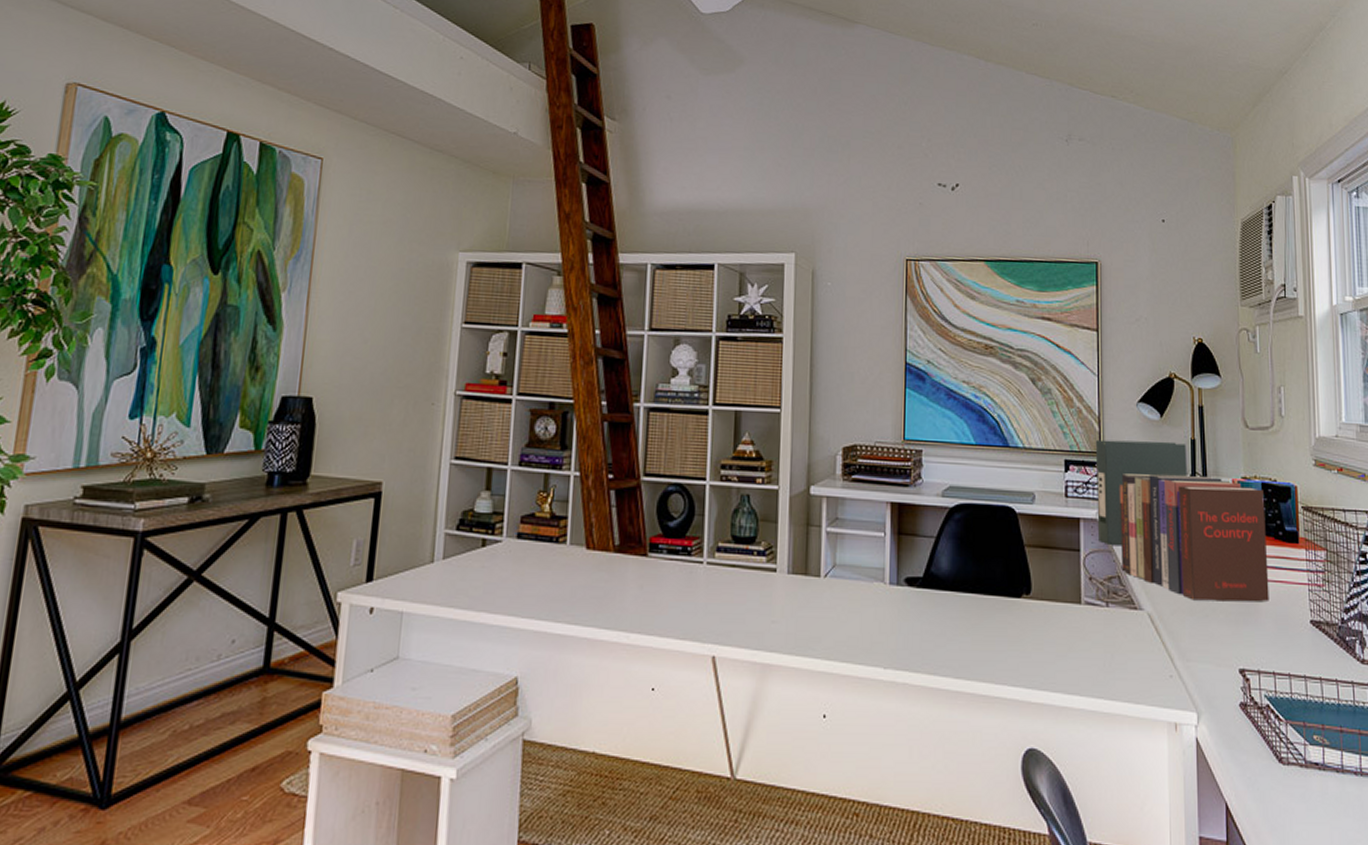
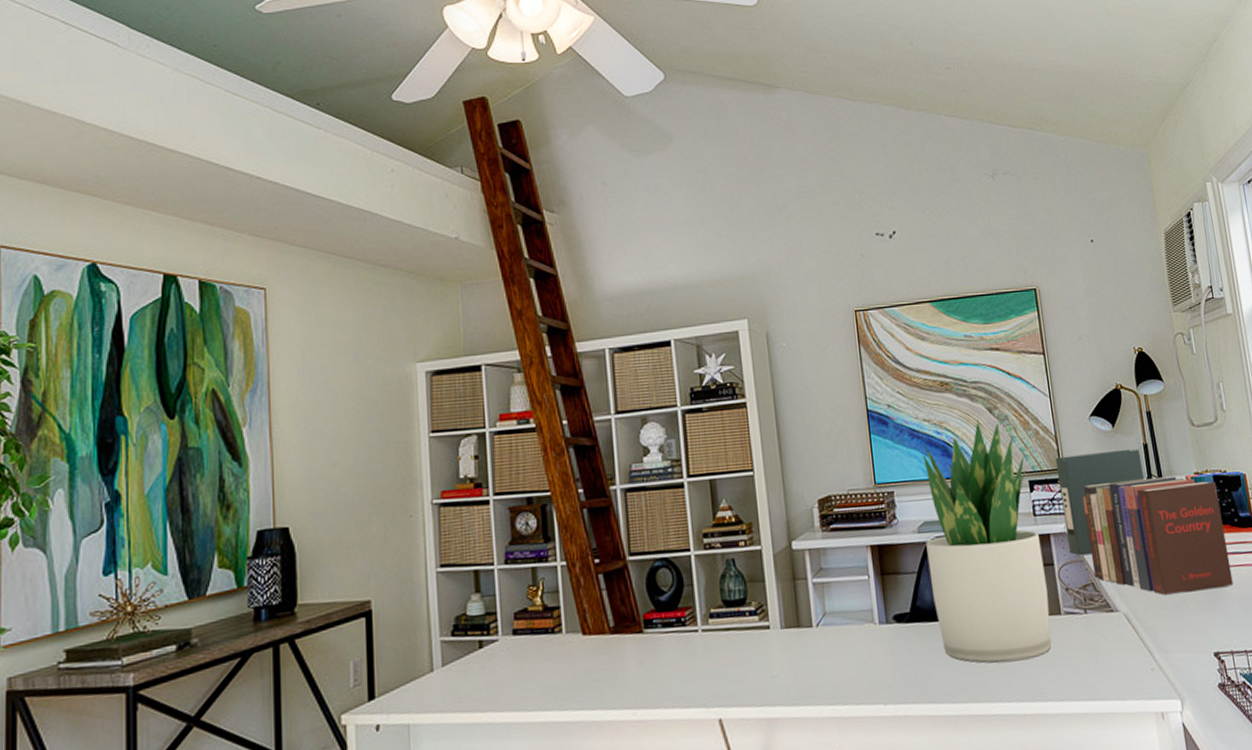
planter: none [948,393,1071,645] -> present [923,424,1052,663]

